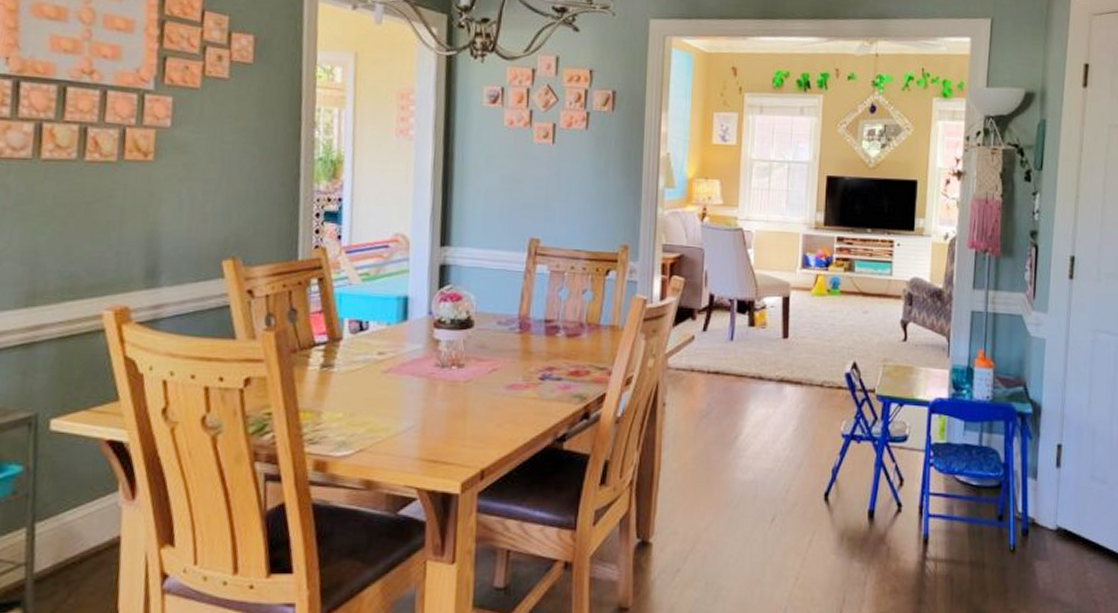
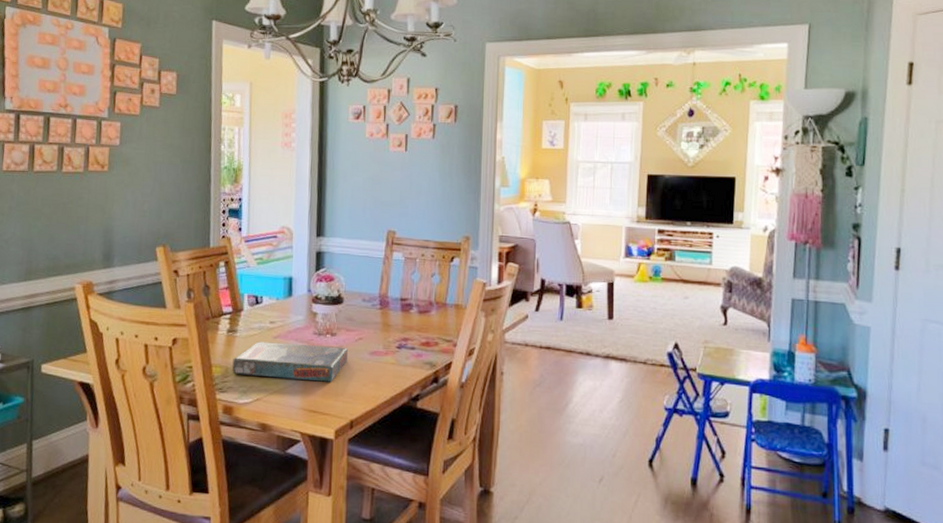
board game: none [327,378,479,424] -> present [232,341,348,382]

